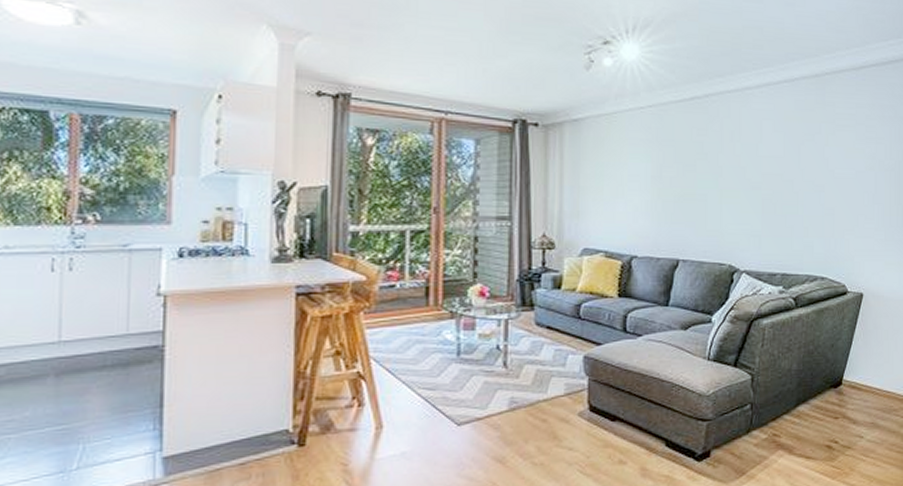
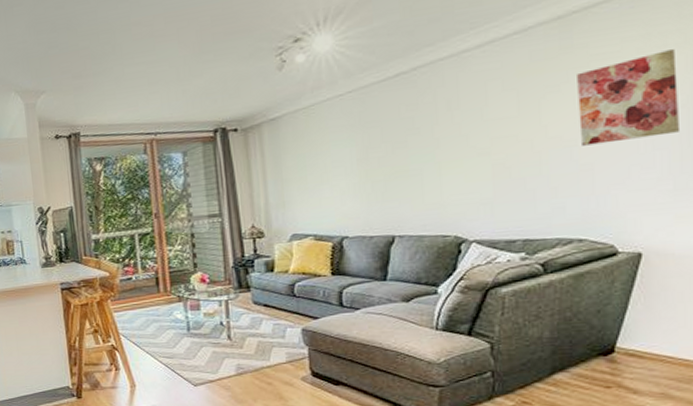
wall art: none [826,121,890,193] -> present [577,49,679,146]

